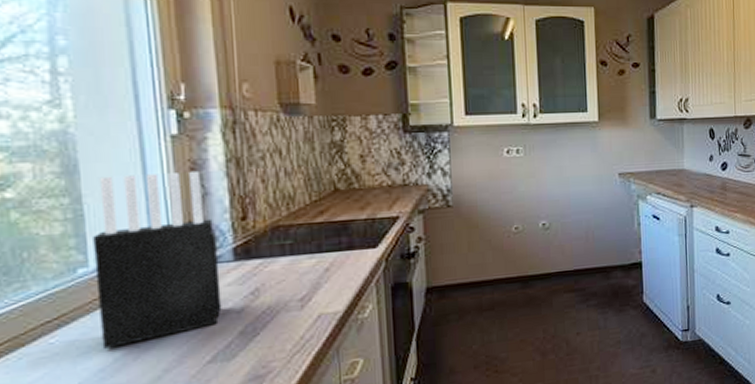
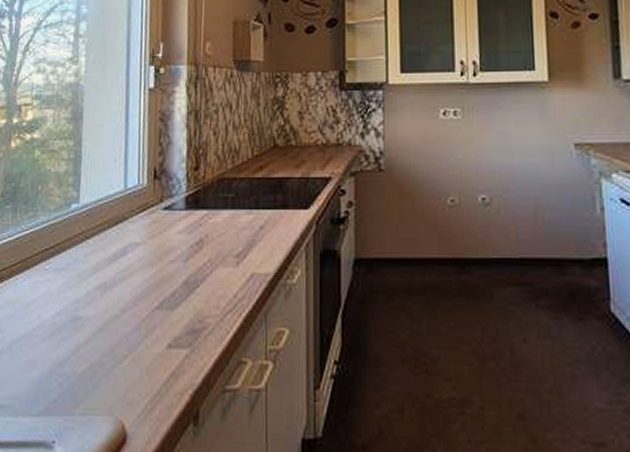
knife block: present [93,170,222,349] -> none [80,121,173,281]

